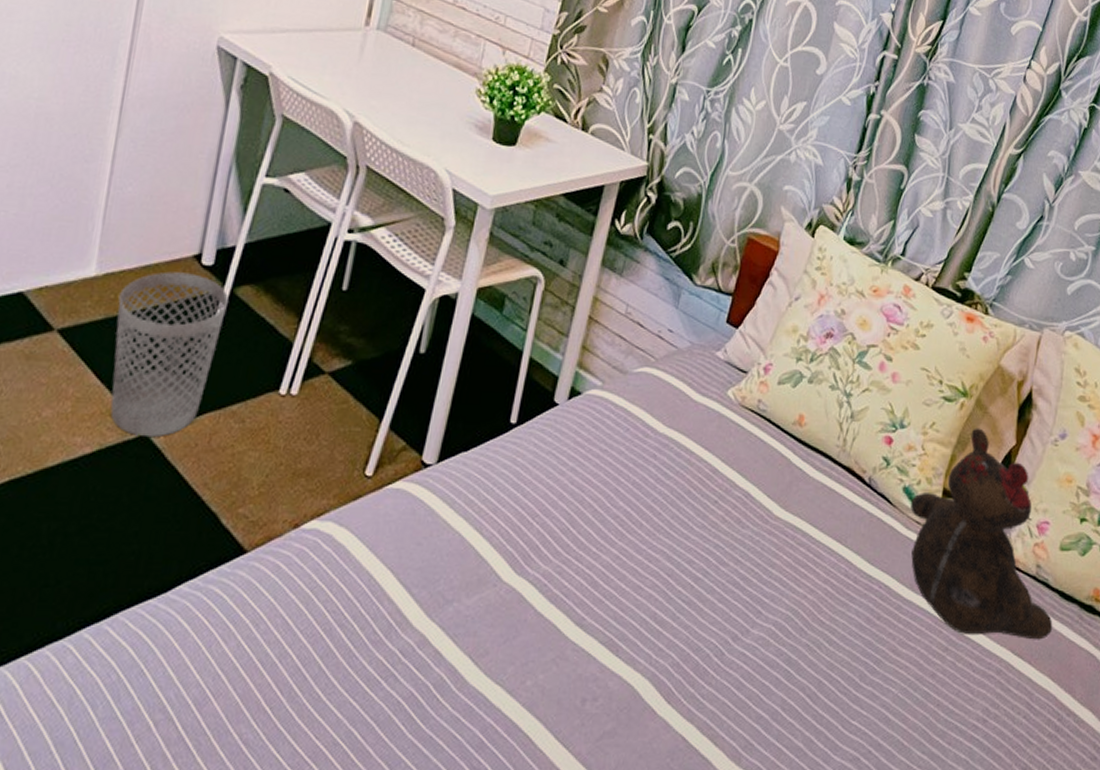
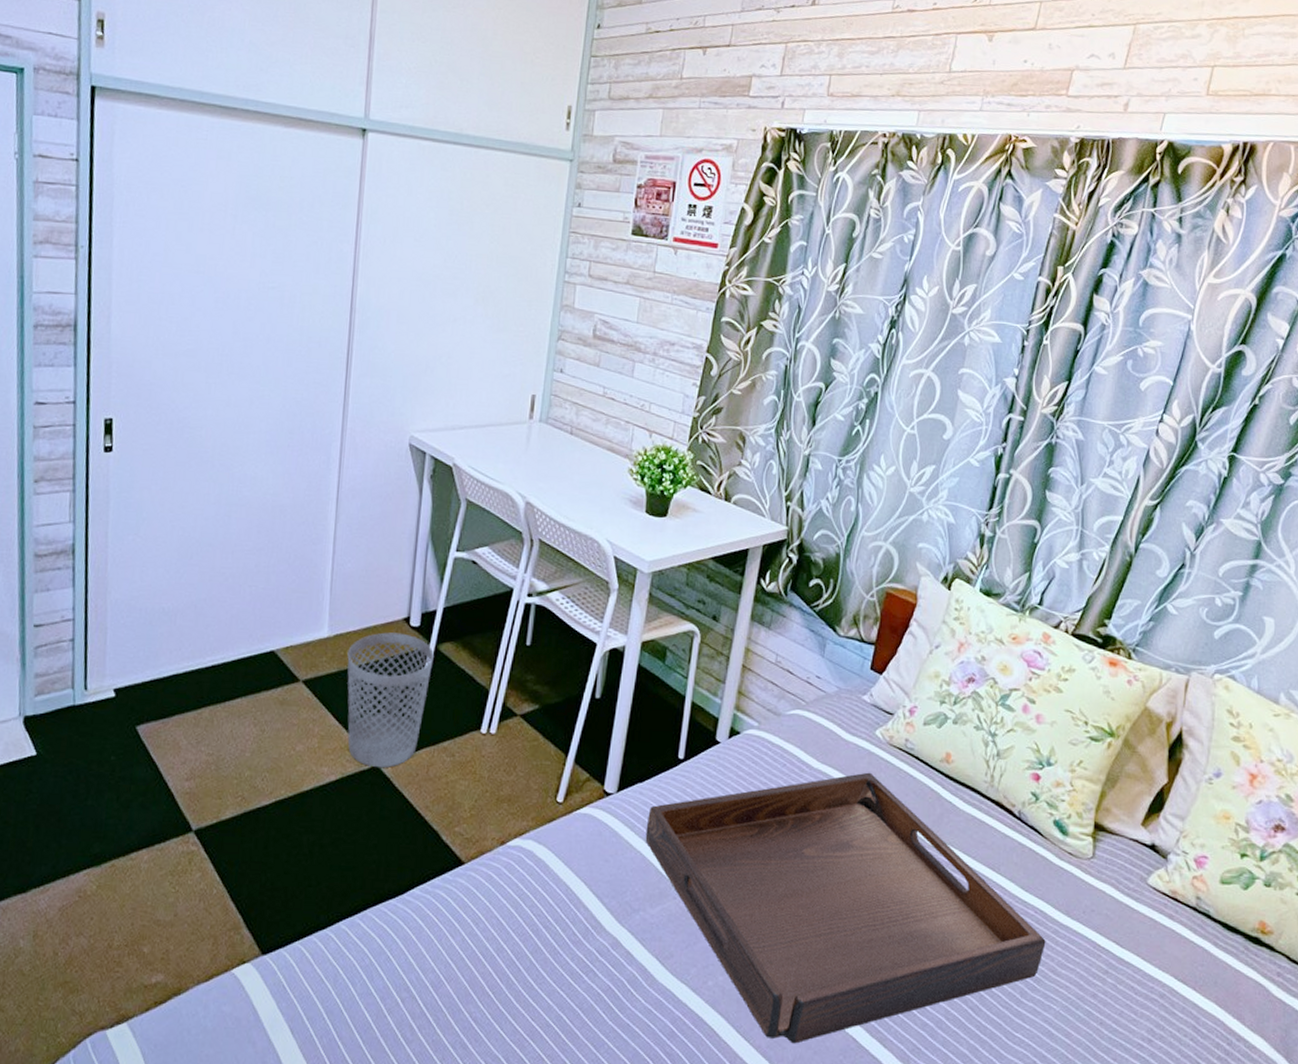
serving tray: none [466,437,889,748] -> present [645,772,1046,1044]
teddy bear: present [911,428,1053,640] -> none [1062,766,1217,968]

